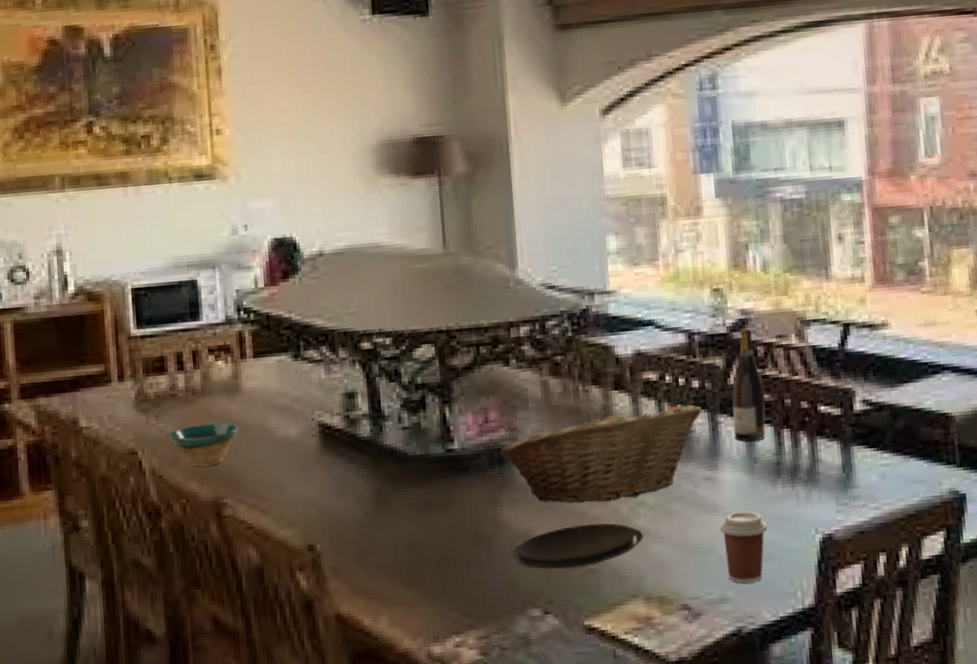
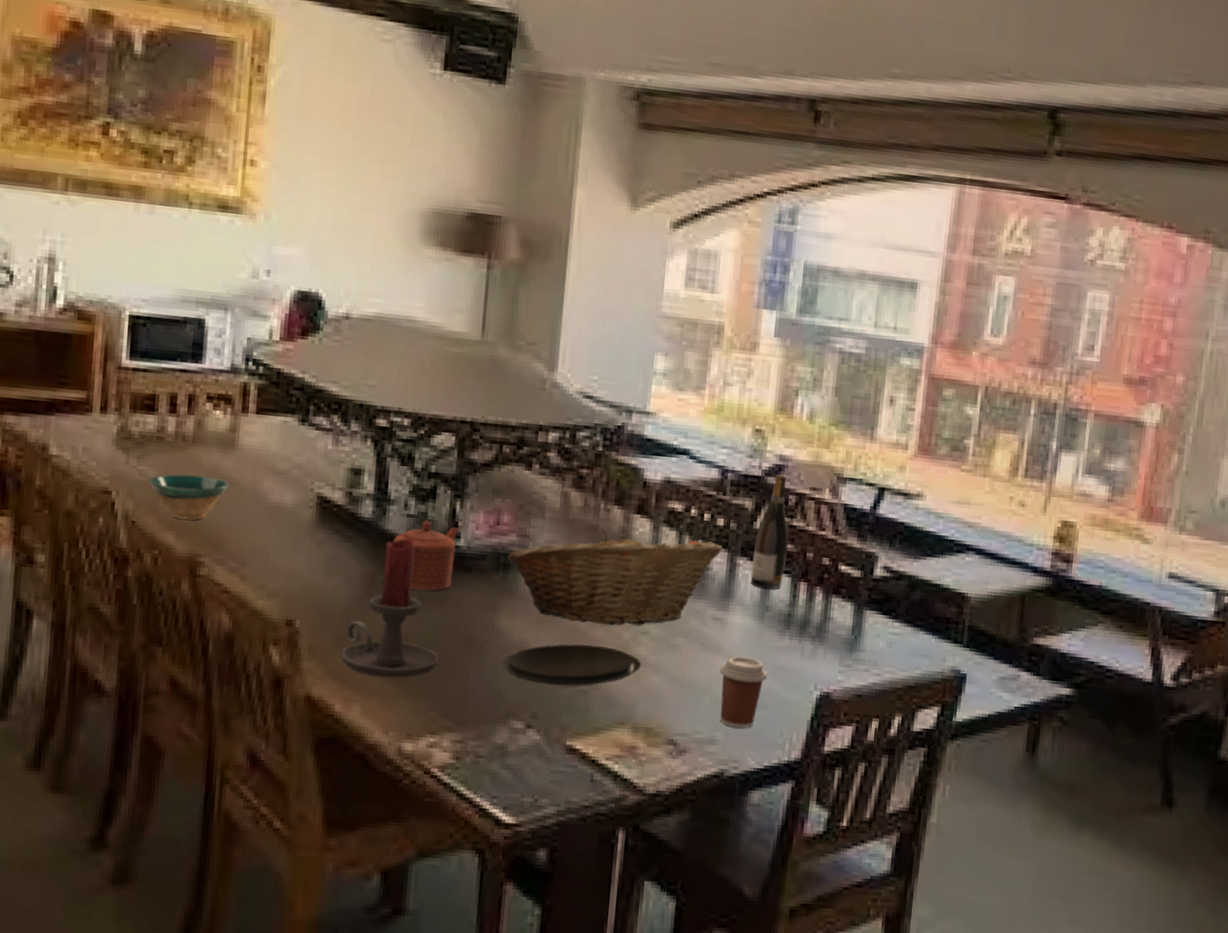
candle holder: none [361,450,453,587] -> present [340,538,439,678]
teapot: none [393,430,453,498] -> present [393,520,459,591]

